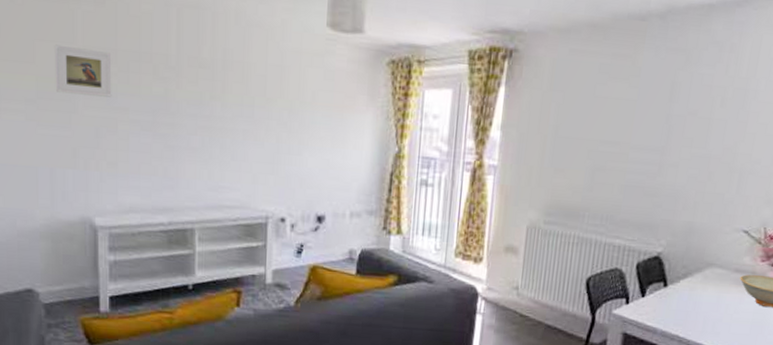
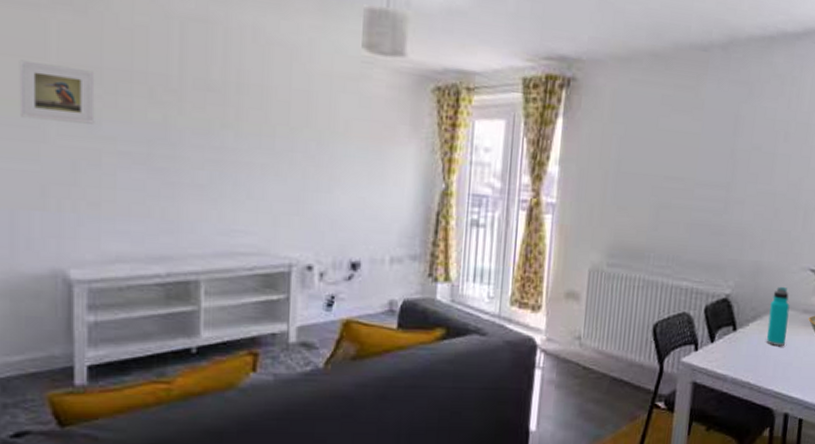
water bottle: none [696,246,722,303] -> present [766,286,790,346]

